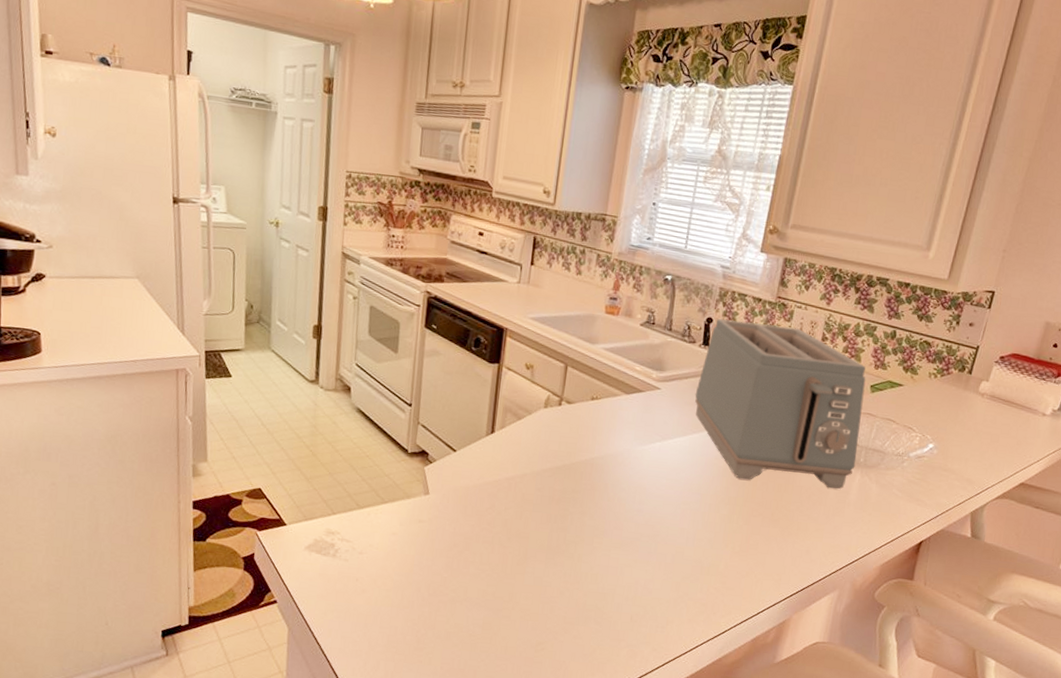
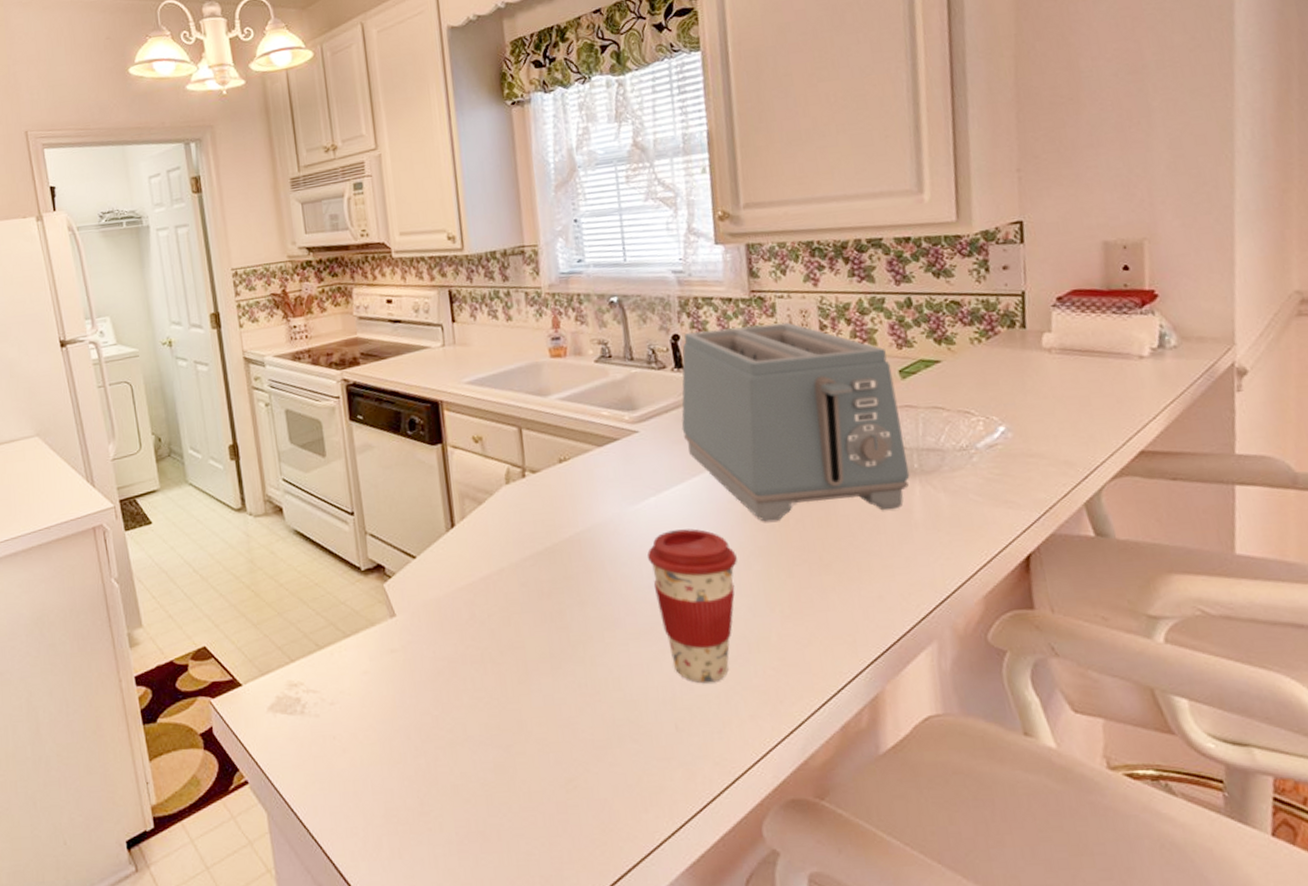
coffee cup: none [640,471,711,591] -> present [647,528,737,684]

